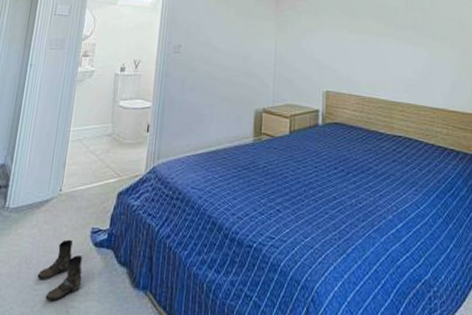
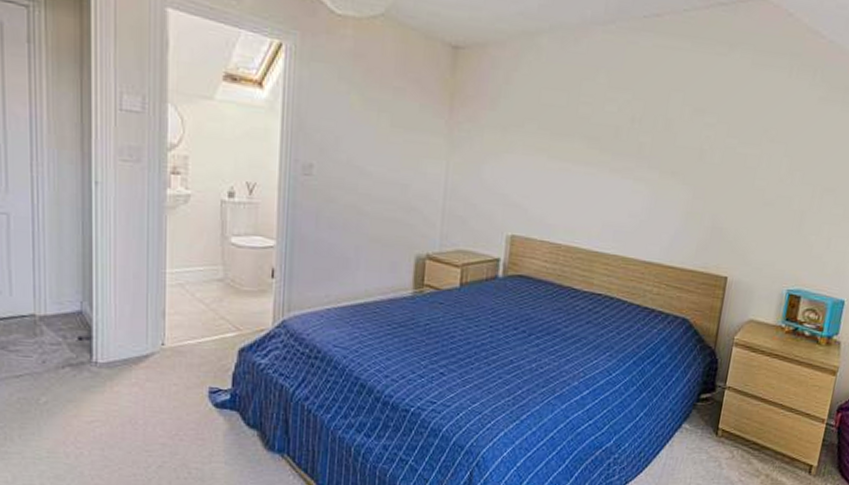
boots: present [37,239,83,302] -> none [147,399,202,463]

